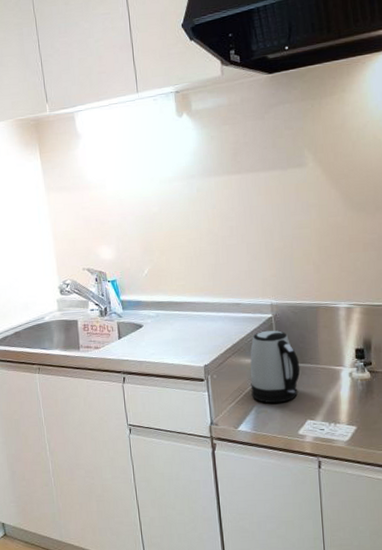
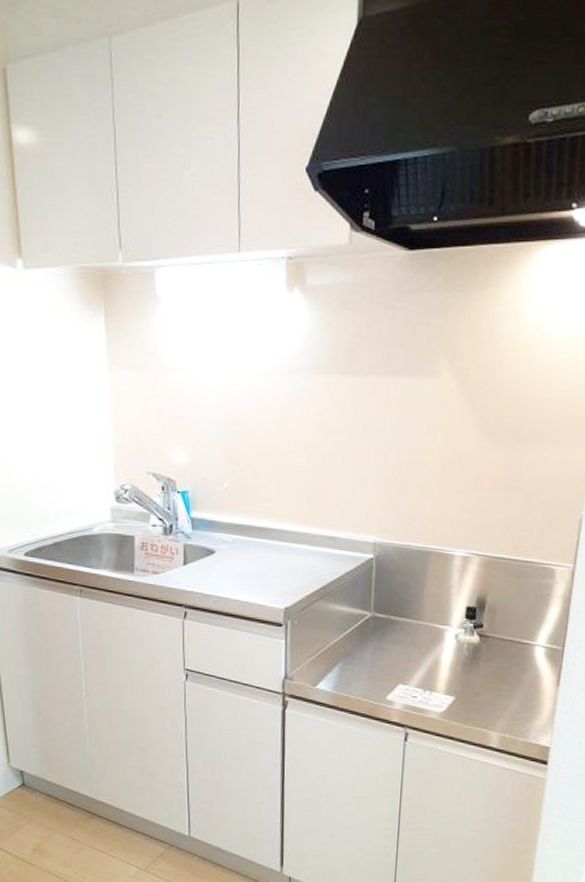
kettle: present [250,330,300,404] -> none [337,573,399,661]

